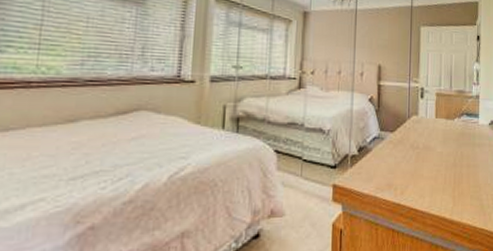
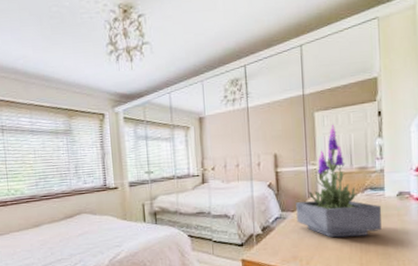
potted plant: none [395,42,476,165] -> present [296,124,382,238]

